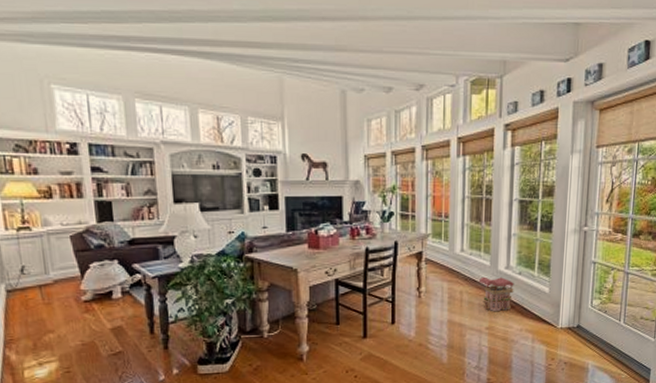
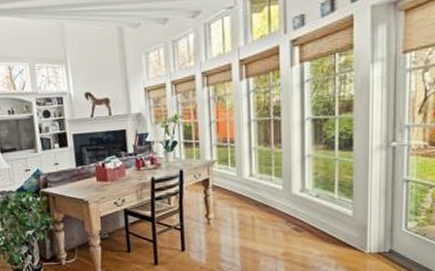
toy house: present [478,276,514,312] -> none [271,201,312,238]

